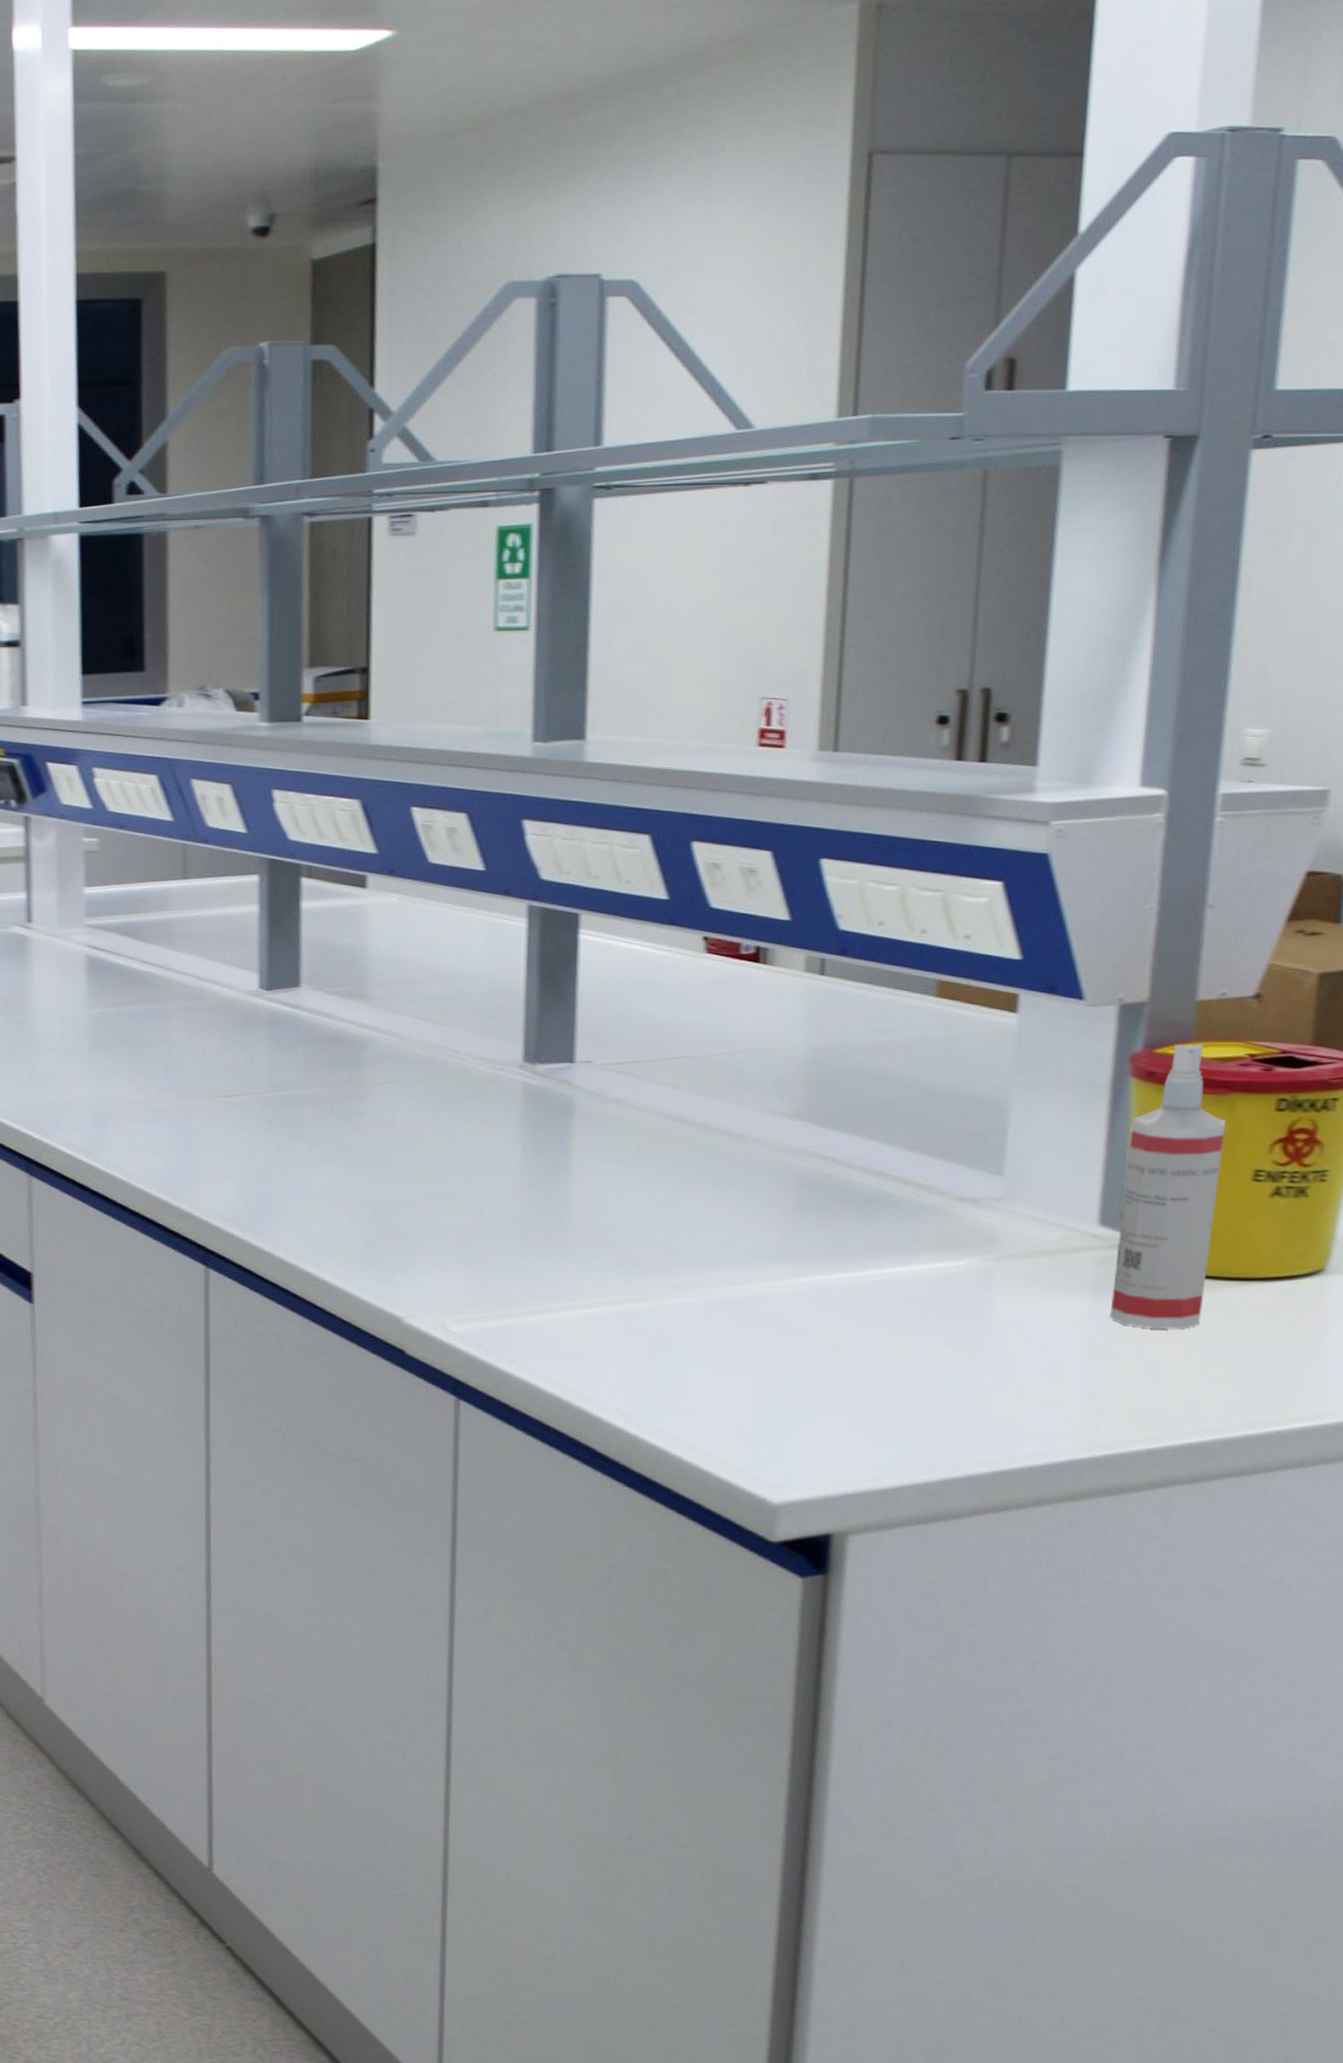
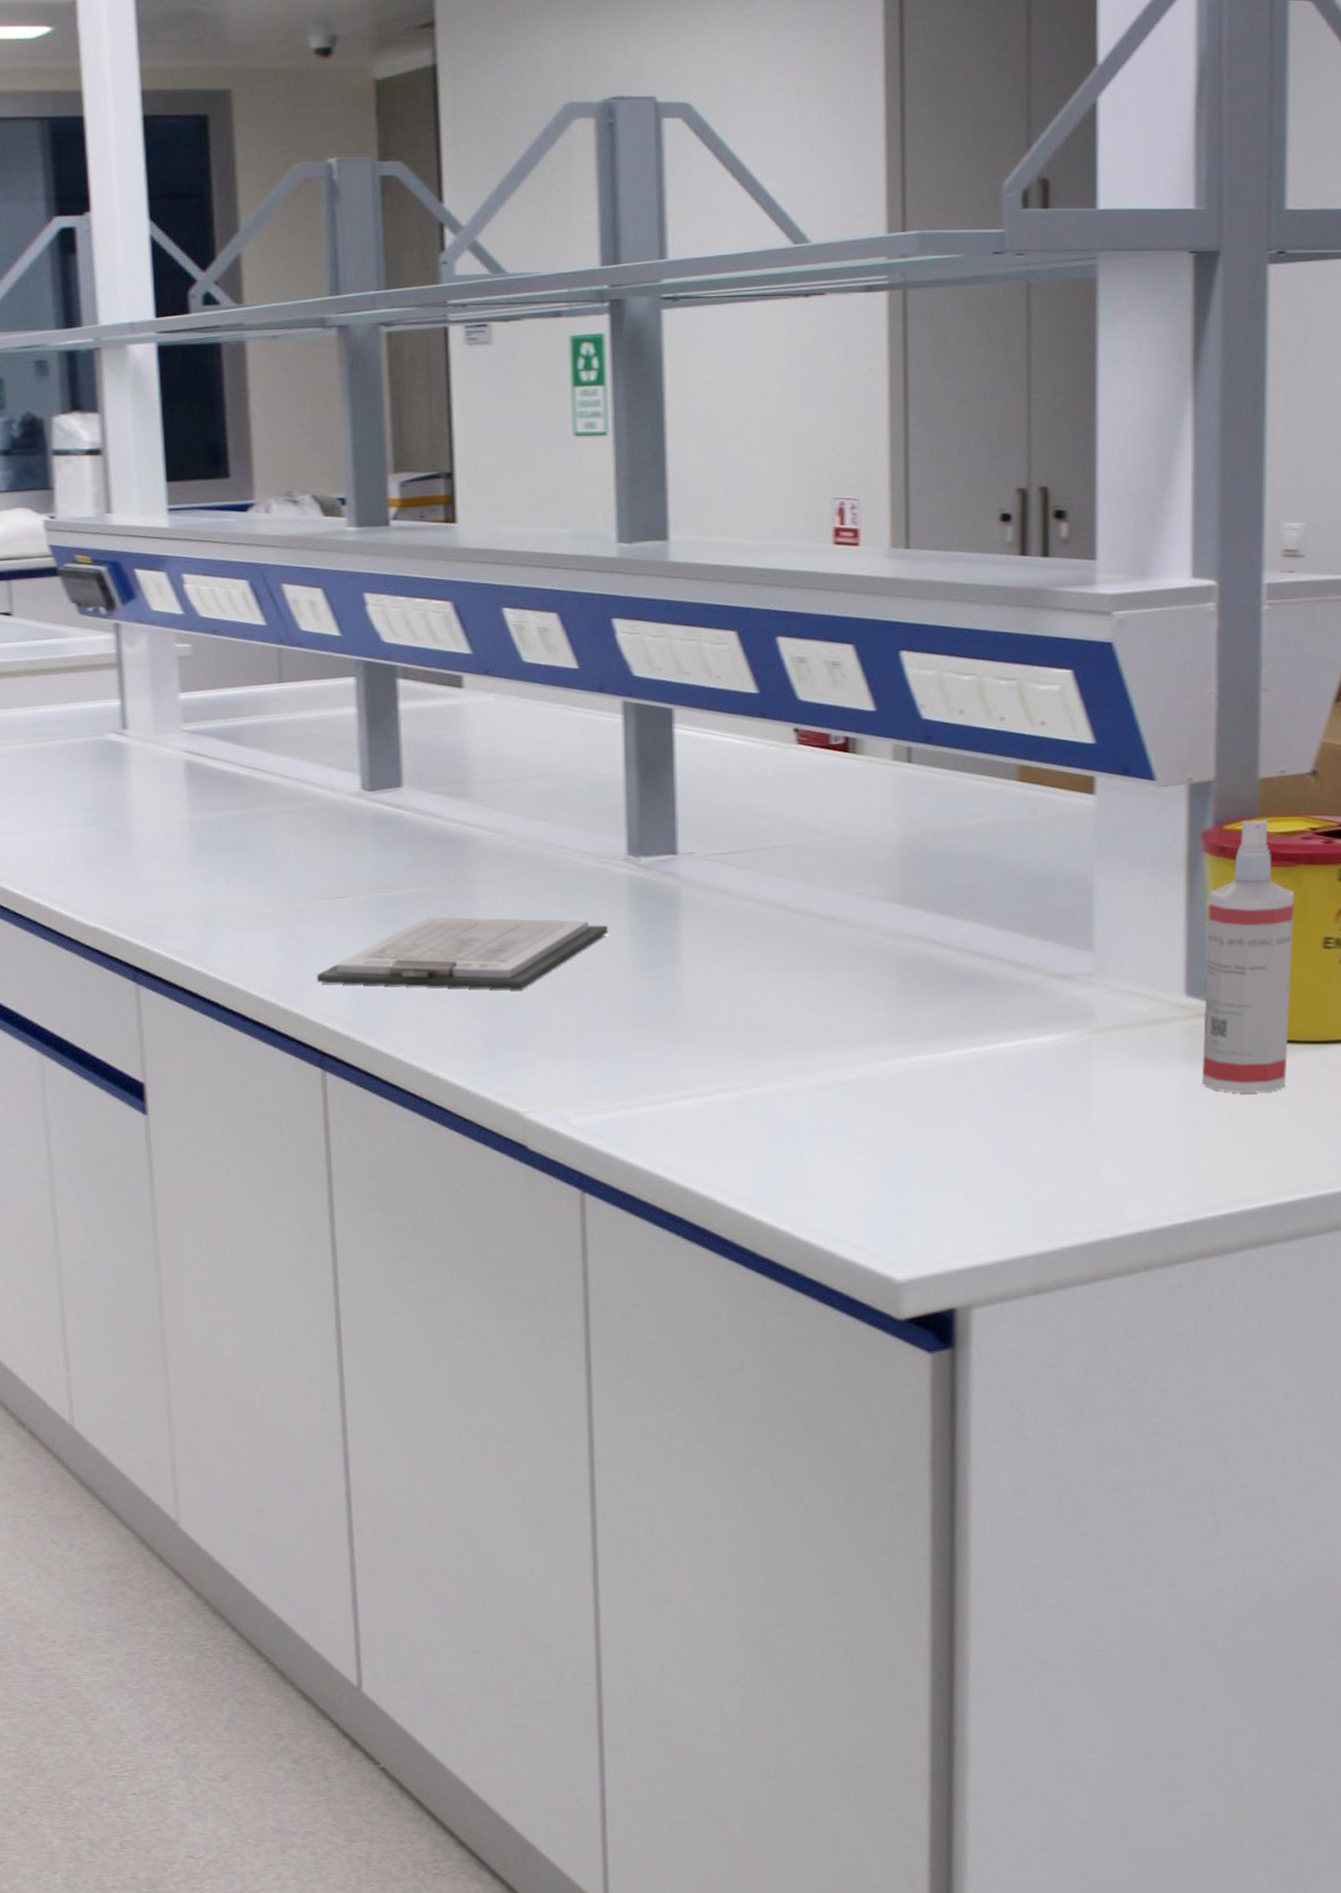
clipboard: none [205,1118,500,1194] -> present [317,916,608,990]

